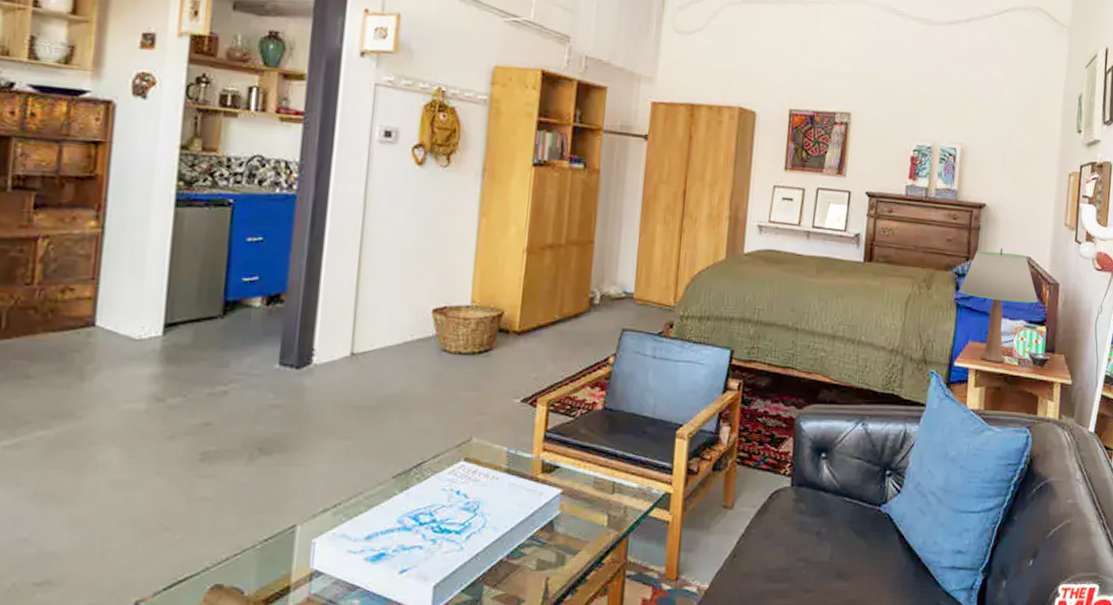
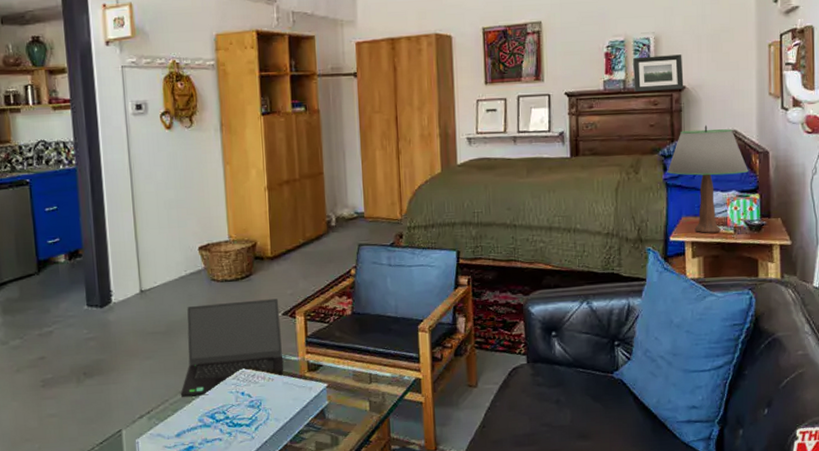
laptop: none [379,379,519,491] -> present [180,299,284,397]
books: present [533,129,570,163] -> none [258,80,292,109]
picture frame: none [935,166,986,208] -> present [632,54,684,93]

